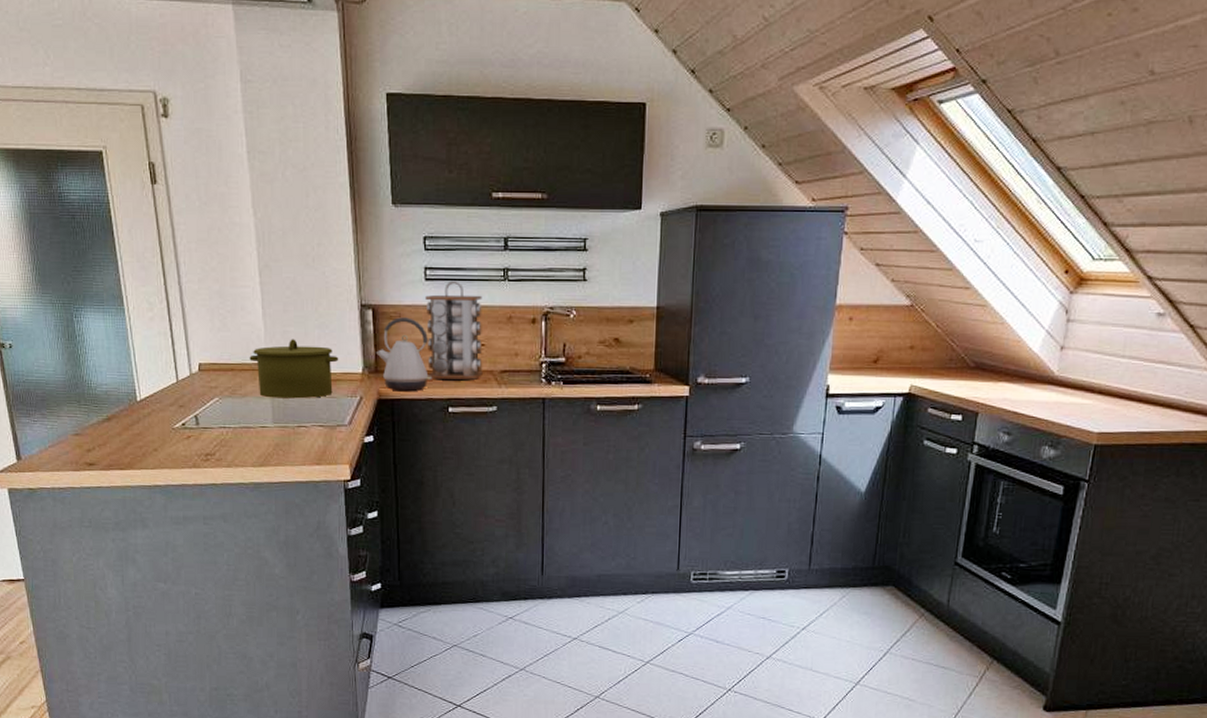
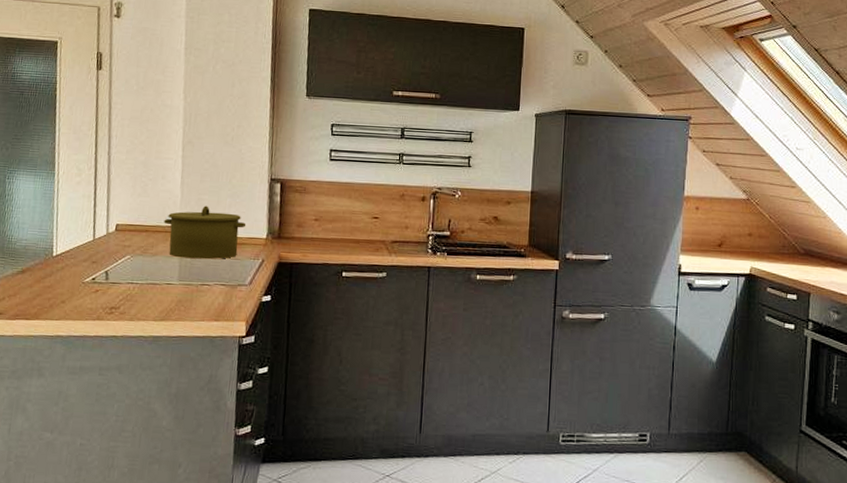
kettle: present [375,317,433,392] -> none [280,191,330,257]
spice rack: present [425,280,483,381] -> none [325,161,379,249]

